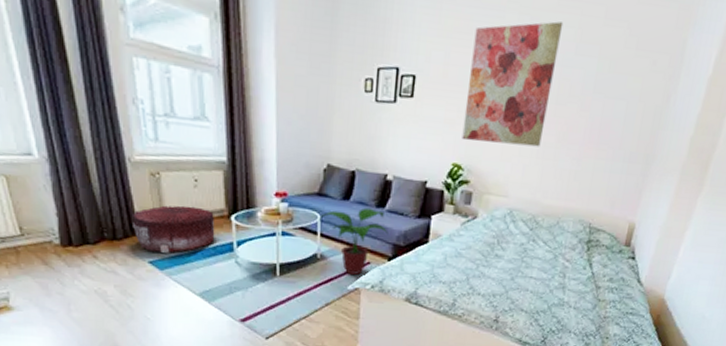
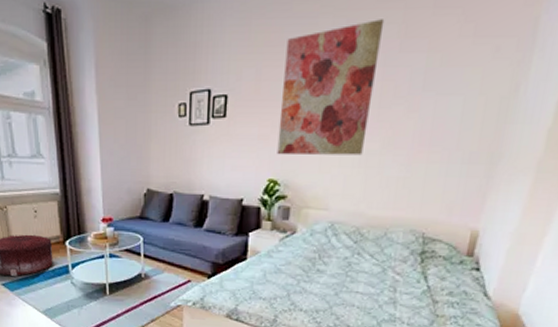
potted plant: present [319,207,389,276] -> none [142,228,207,293]

